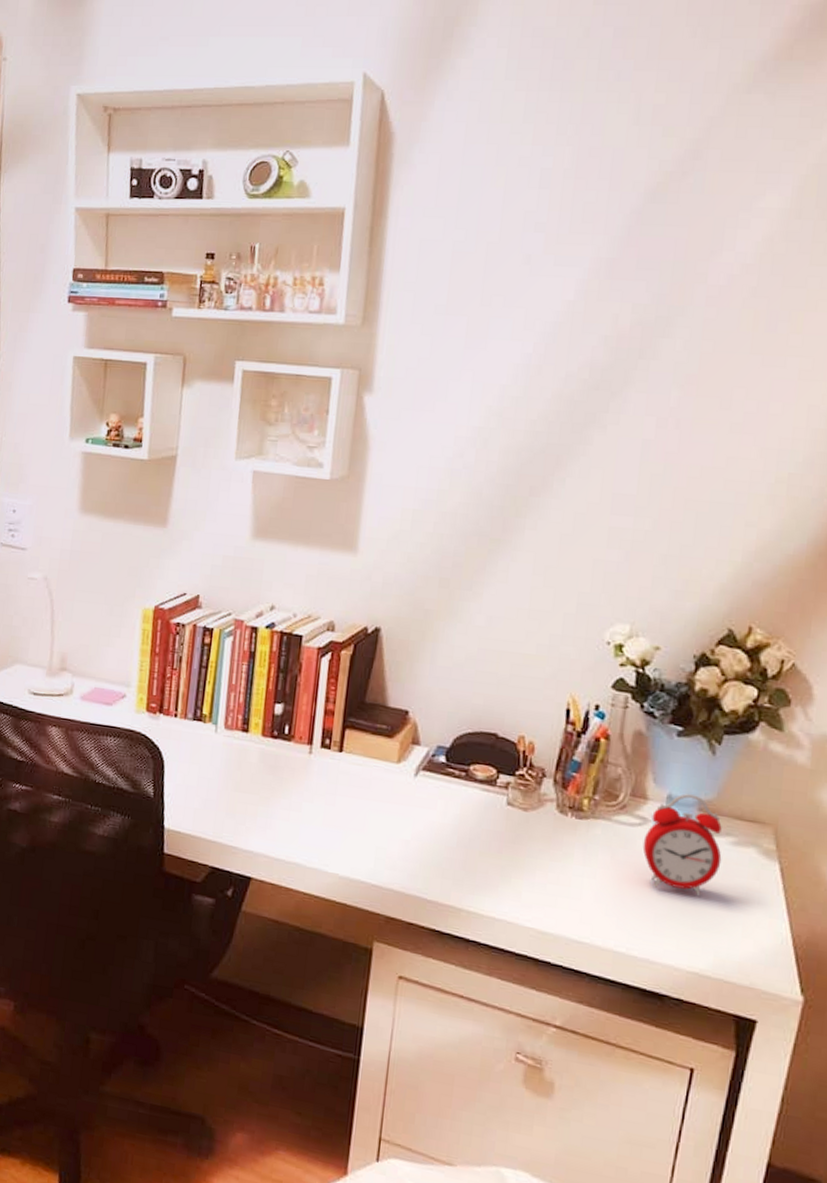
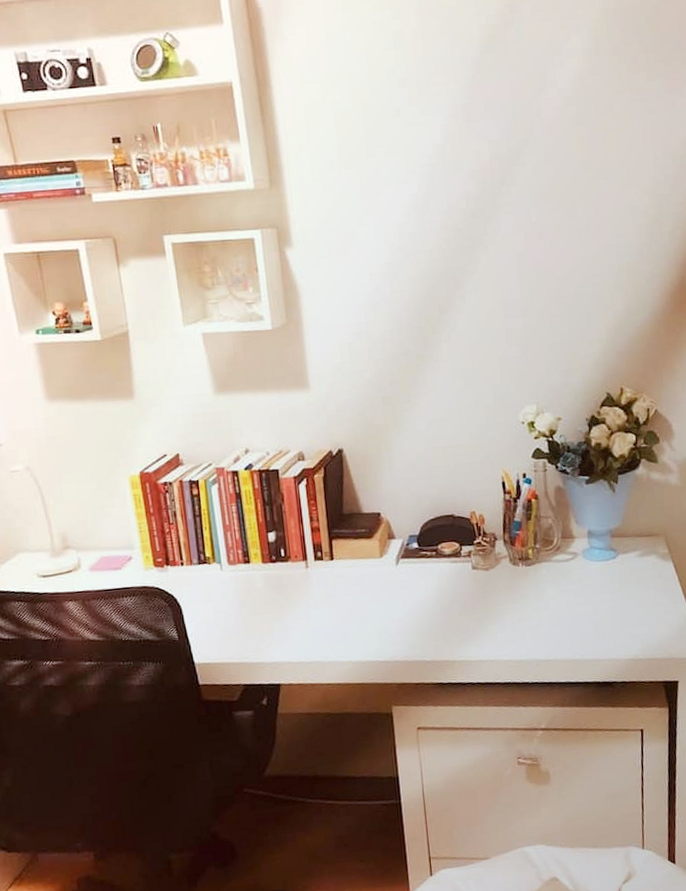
alarm clock: present [642,794,722,896] -> none [577,526,634,604]

